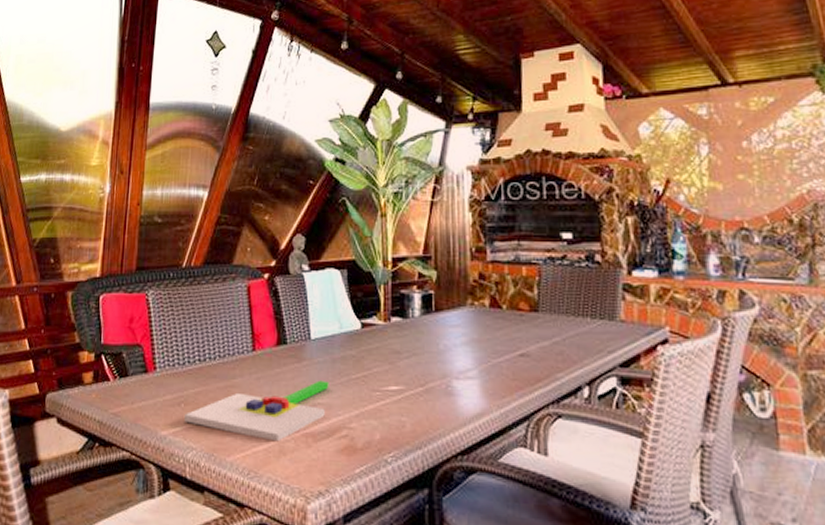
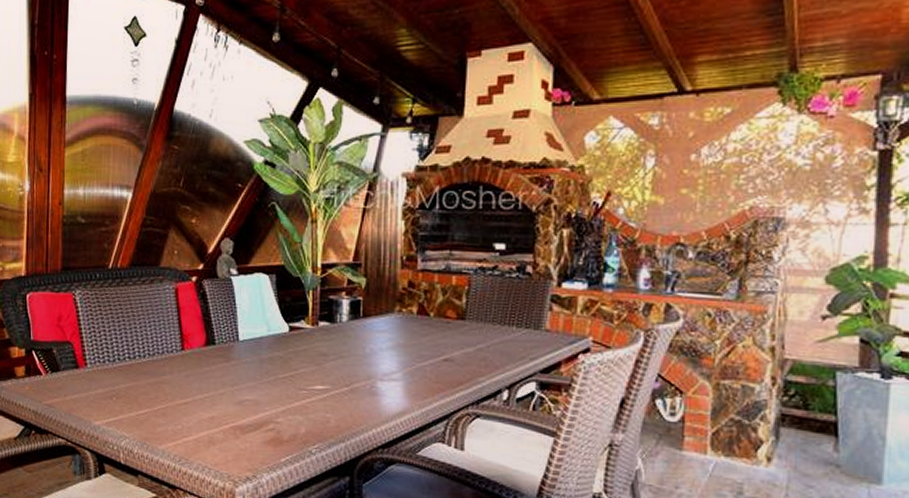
chopping board: present [185,380,329,442] -> none [117,379,257,433]

